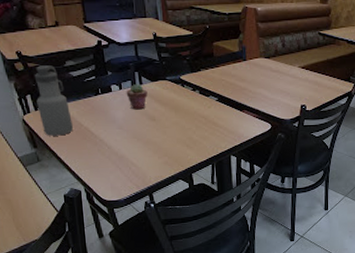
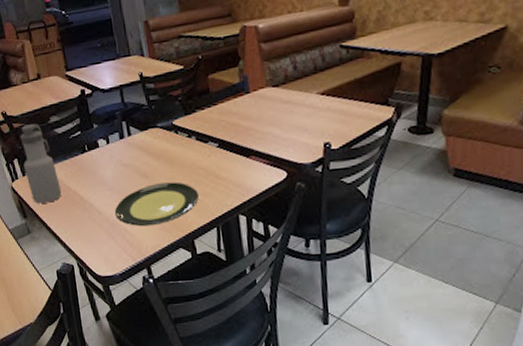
plate: none [122,126,198,161] -> present [114,182,199,227]
potted succulent: present [126,83,148,110] -> none [114,134,138,167]

